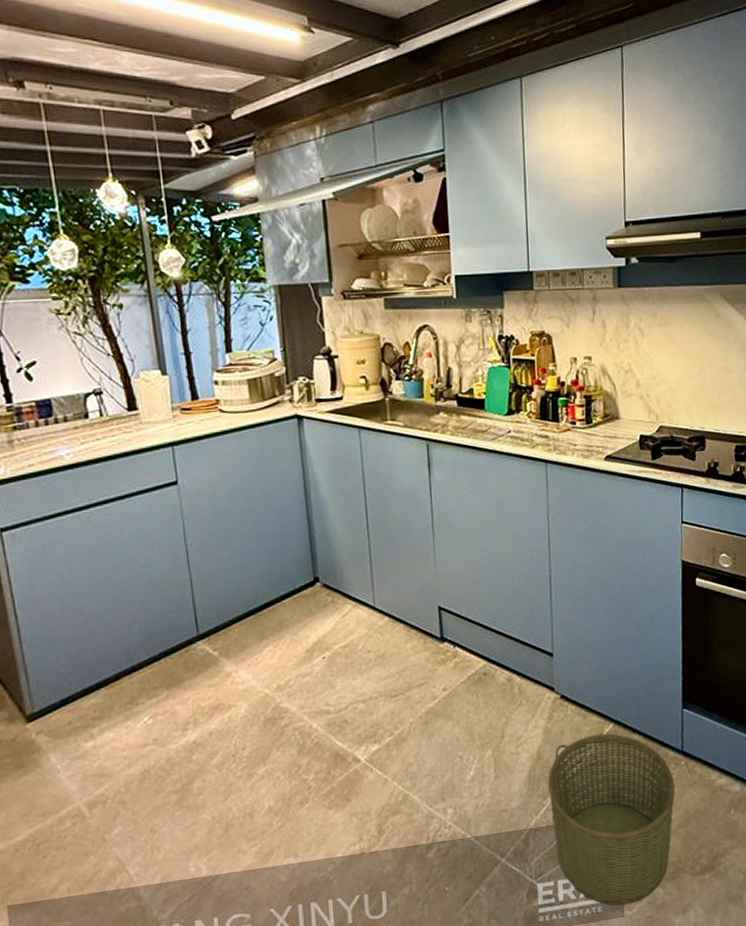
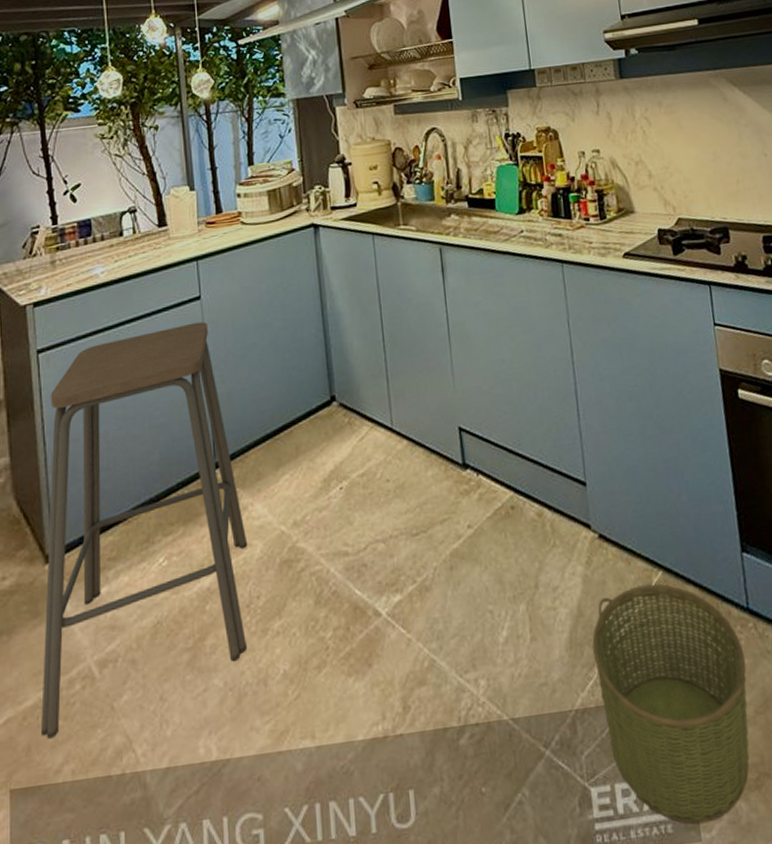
bar stool: none [18,506,233,866] -> present [41,321,248,739]

